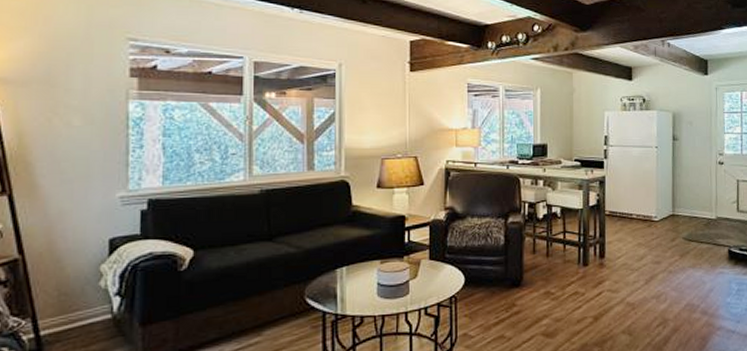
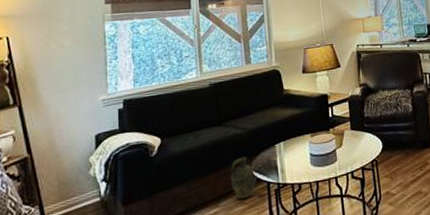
ceramic jug: none [277,280,310,329] -> present [230,156,257,199]

